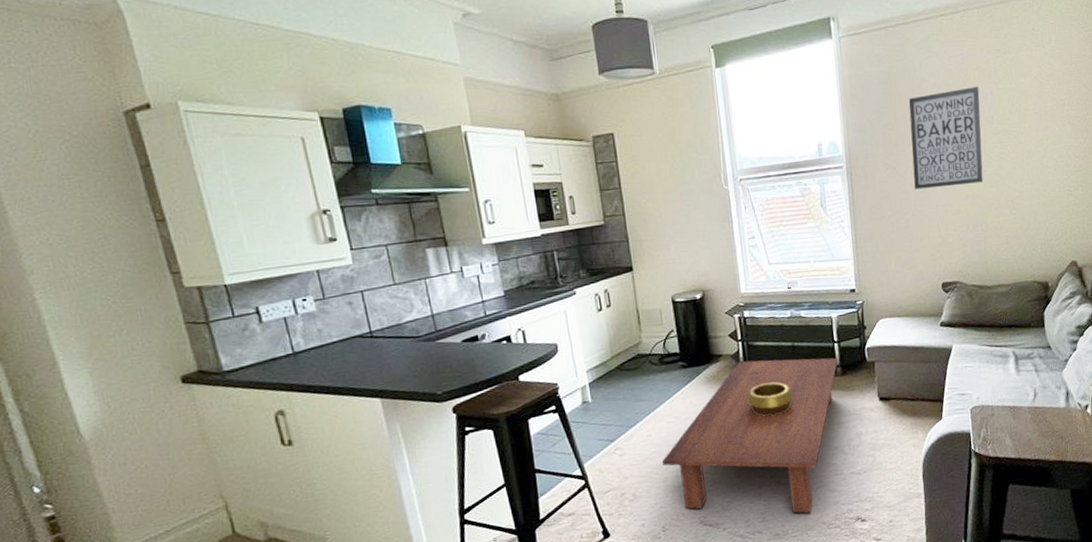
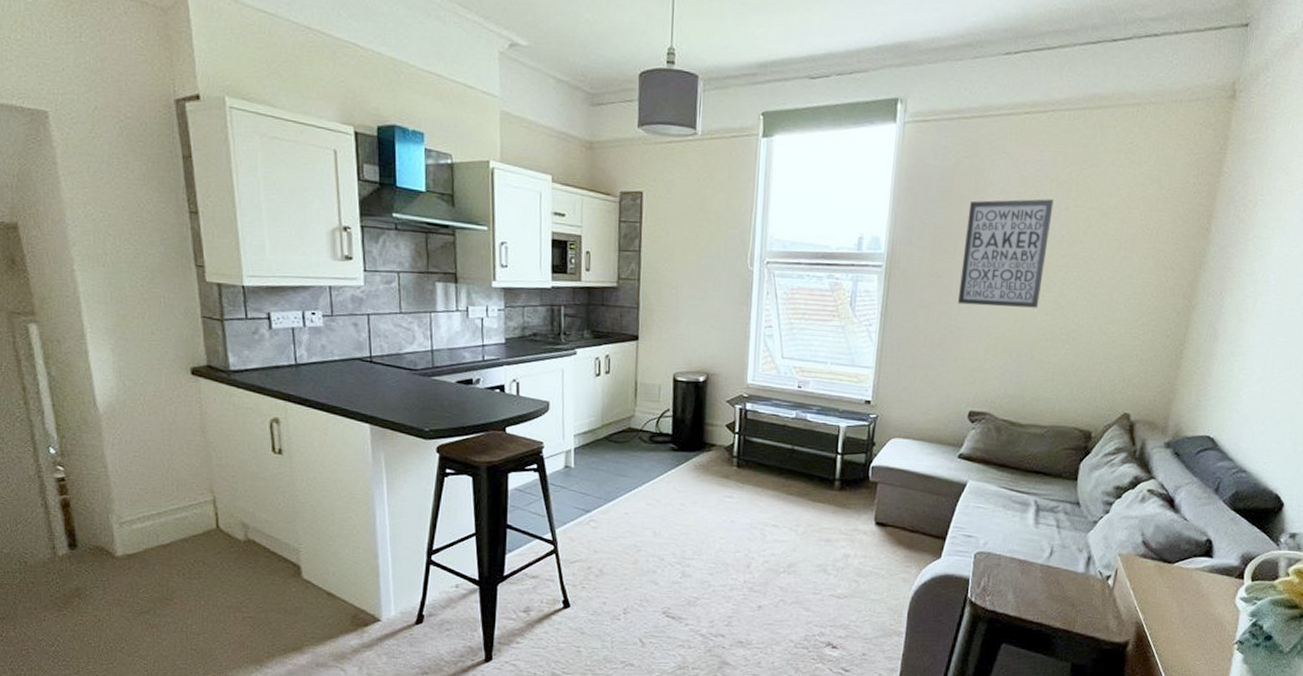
coffee table: present [662,357,838,514] -> none [635,454,839,628]
decorative bowl: present [747,382,794,417] -> none [733,483,784,519]

